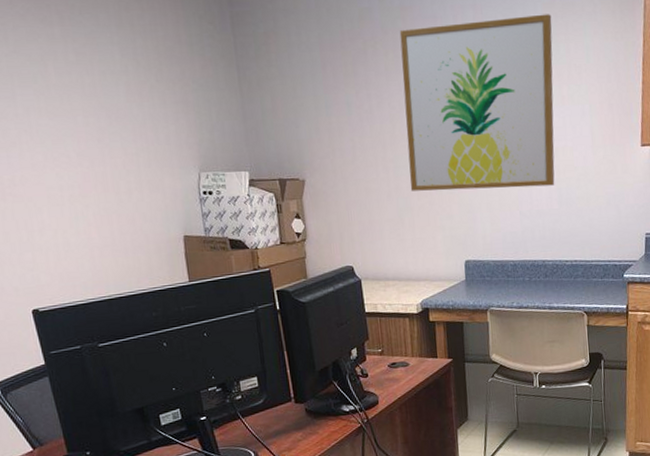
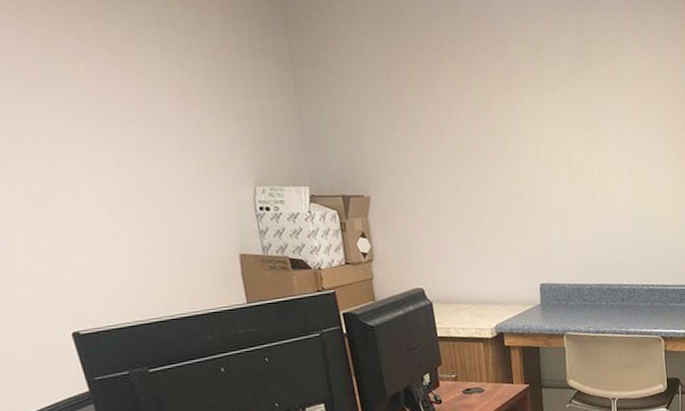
wall art: present [399,14,555,191] -> none [467,30,631,211]

